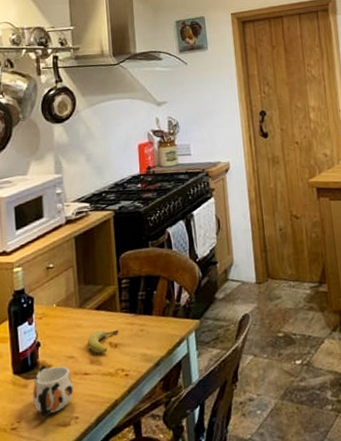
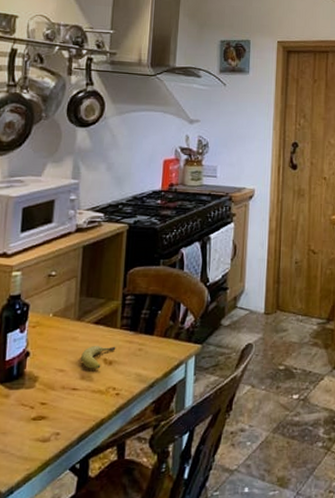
mug: present [32,365,73,417] -> none [13,375,59,430]

